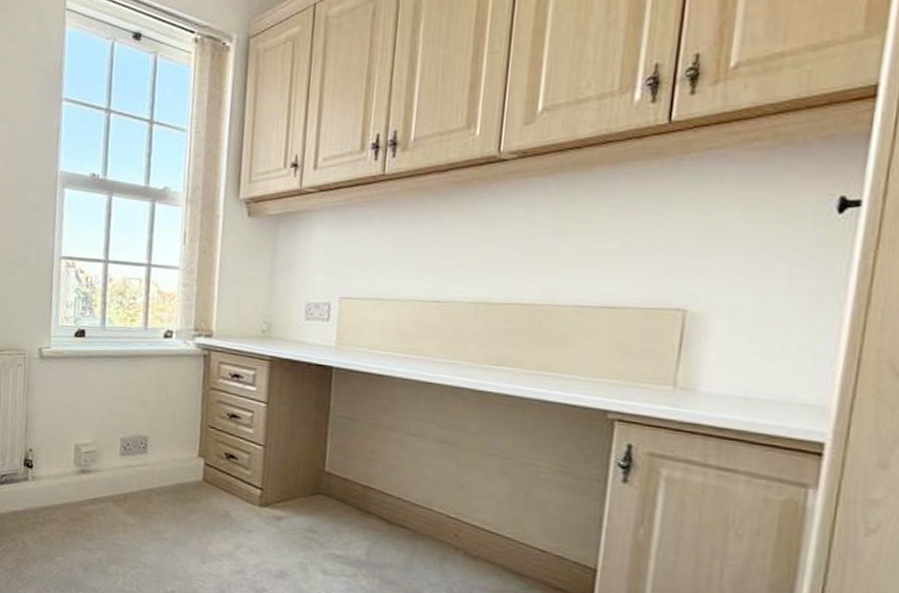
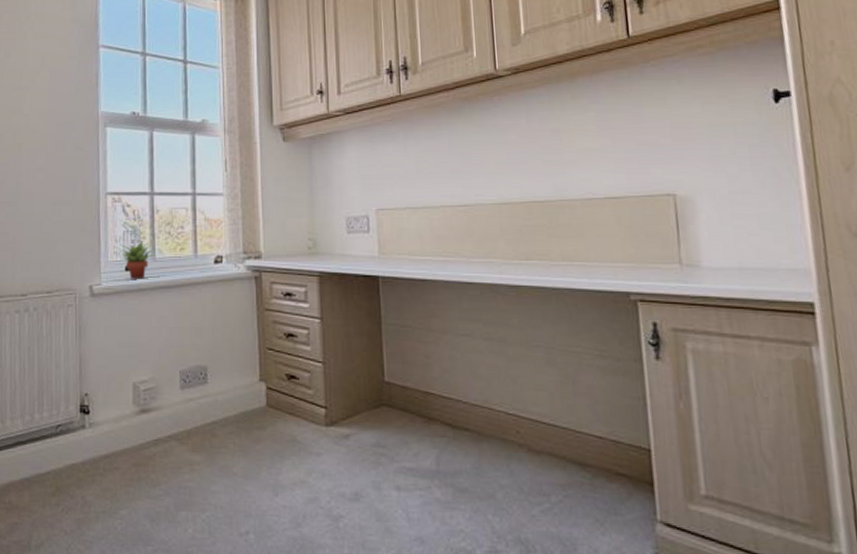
succulent plant: none [66,308,106,347] -> present [115,241,156,280]

